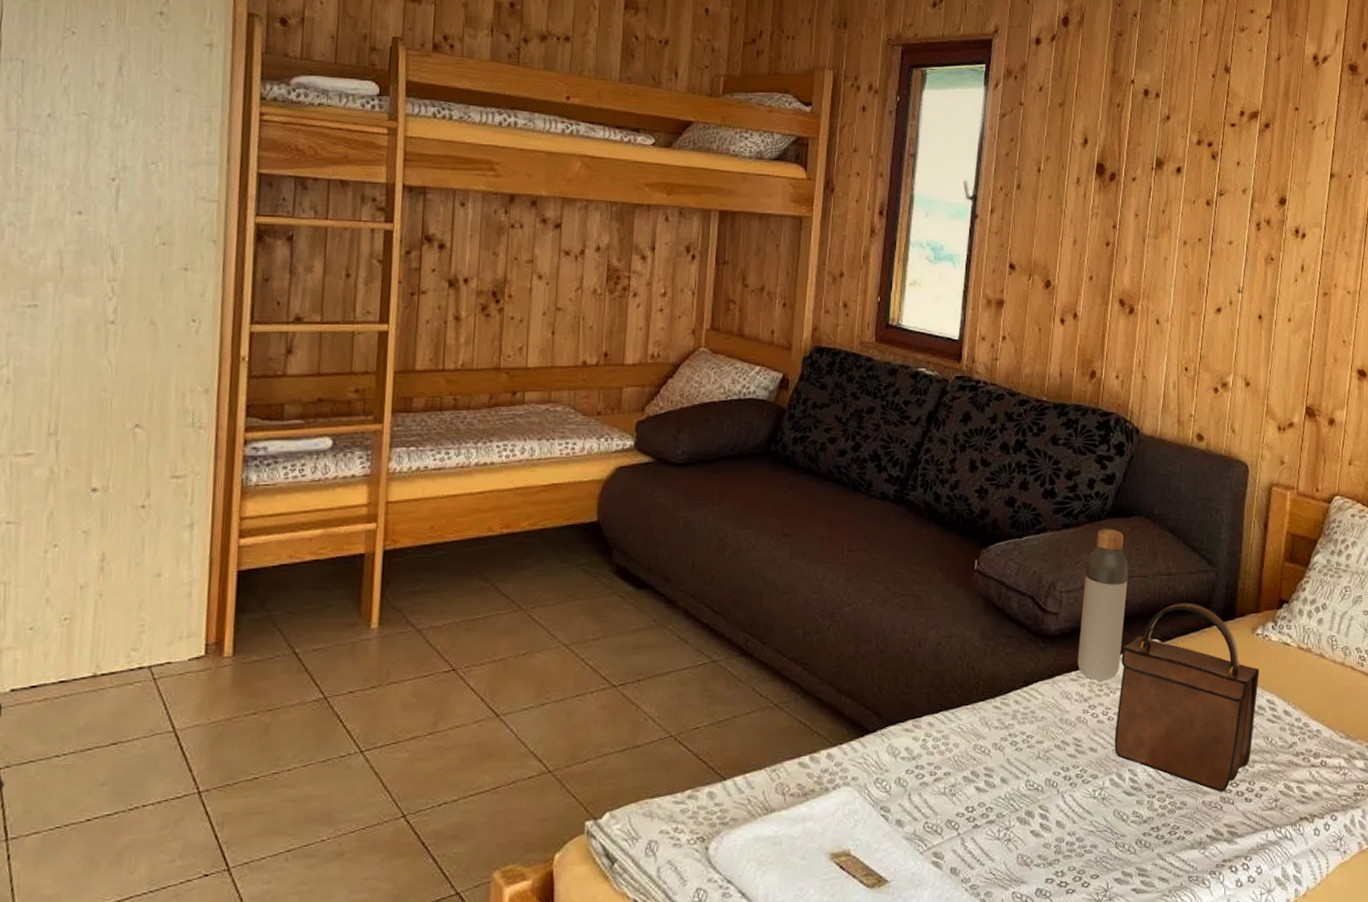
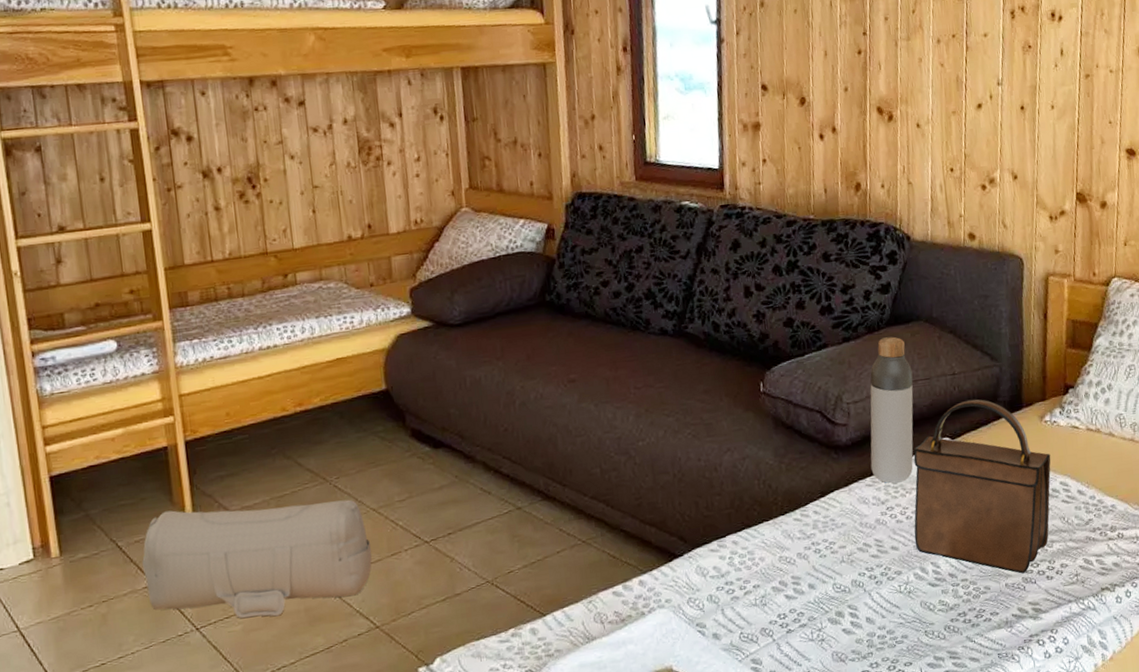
duffel bag: none [316,621,557,748] -> present [142,499,372,619]

